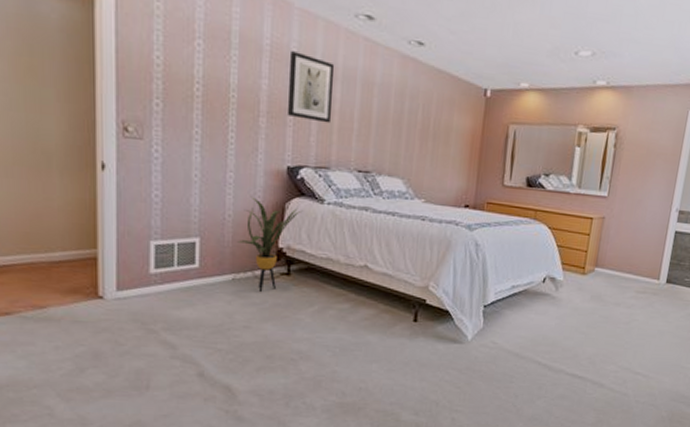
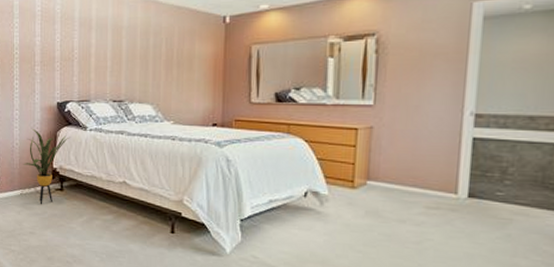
wall art: present [286,51,335,124] -> none [55,12,90,65]

